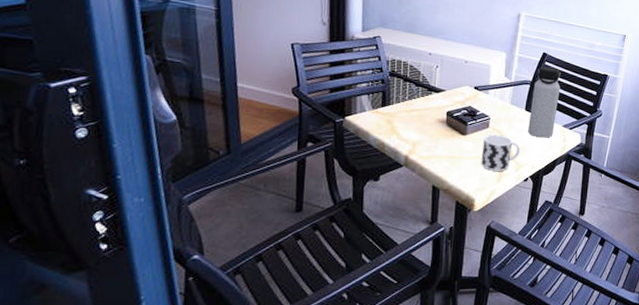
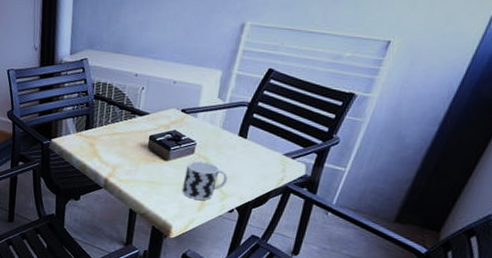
water bottle: present [528,66,561,138] -> none [239,85,289,167]

